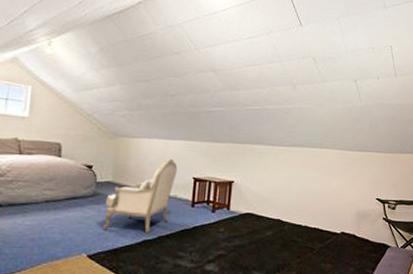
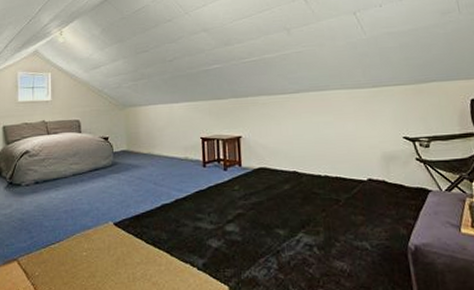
armchair: present [102,158,178,234] -> none [123,121,185,198]

